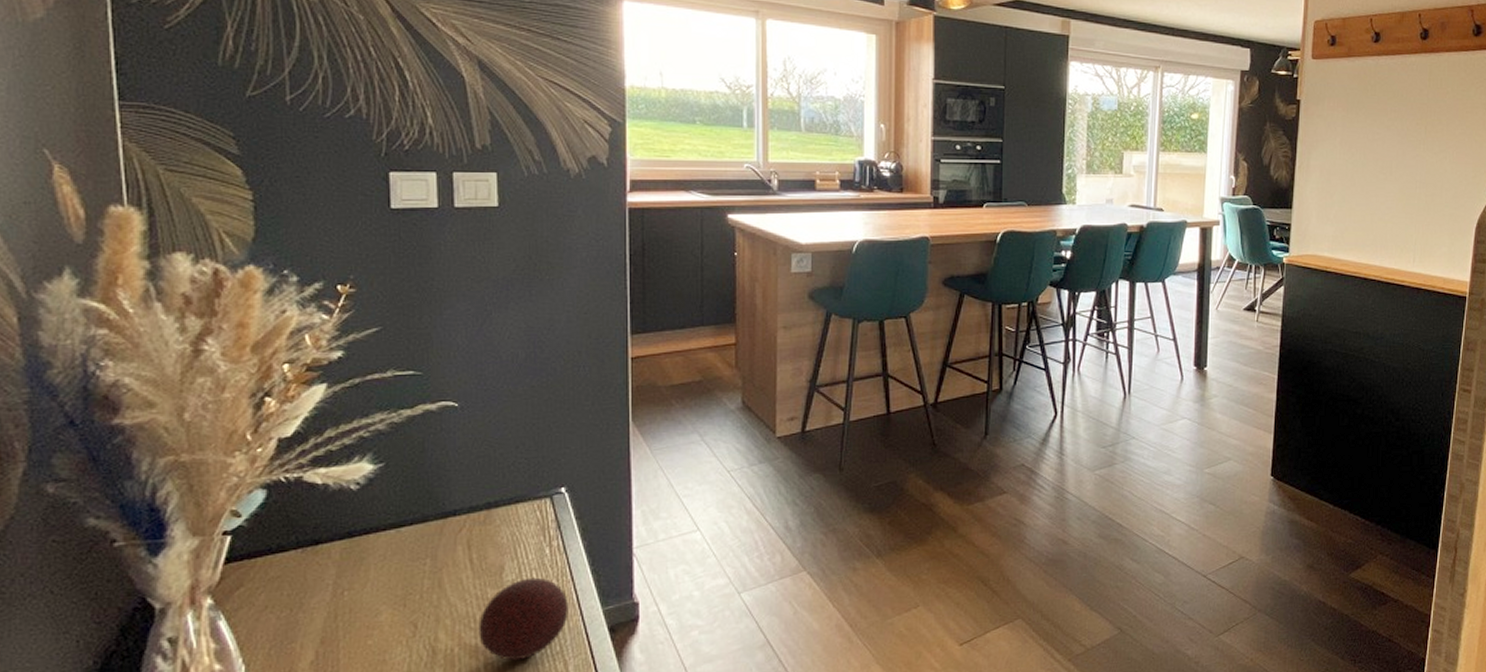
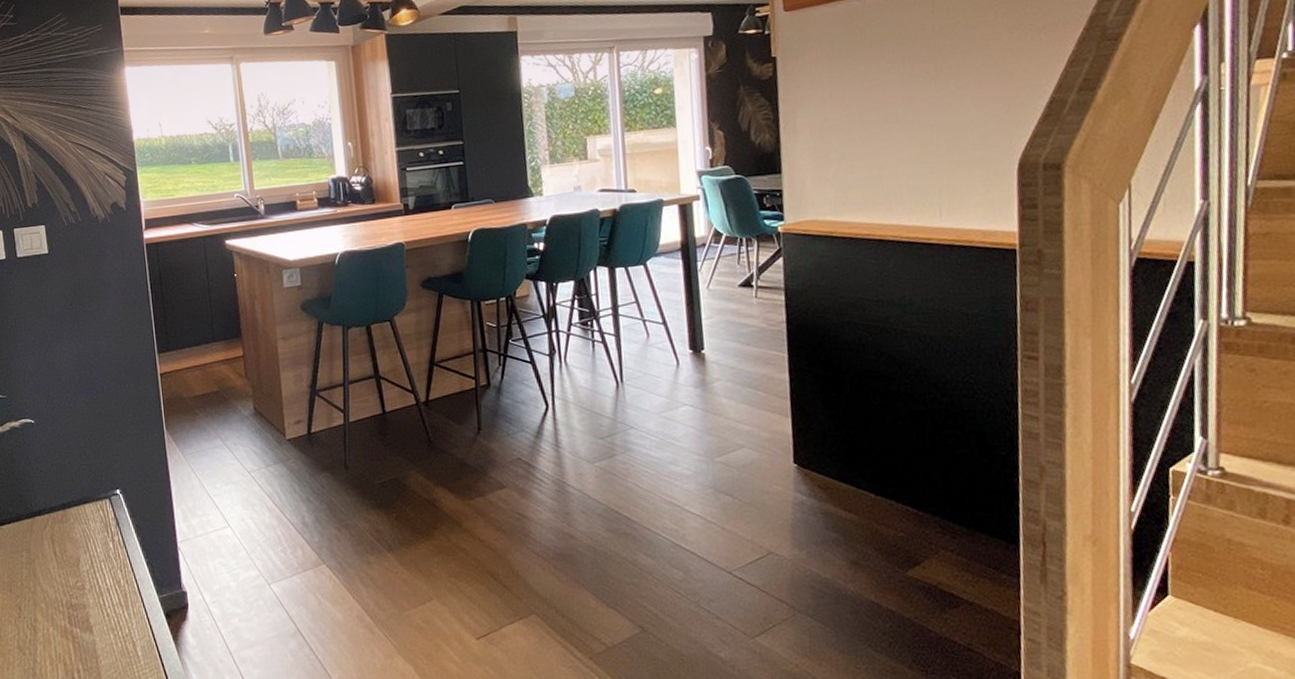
decorative ball: present [478,577,569,661] -> none [65,568,133,641]

